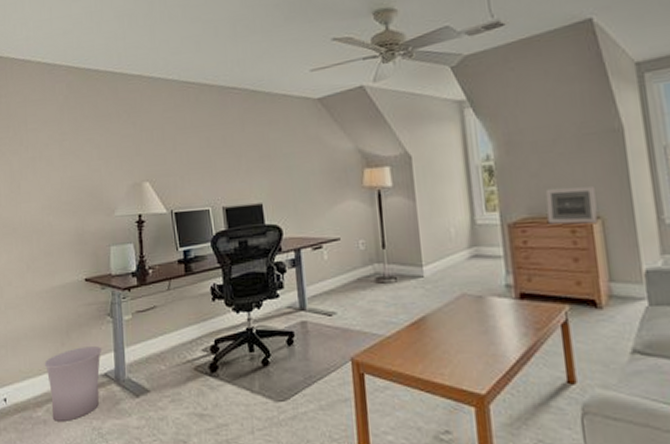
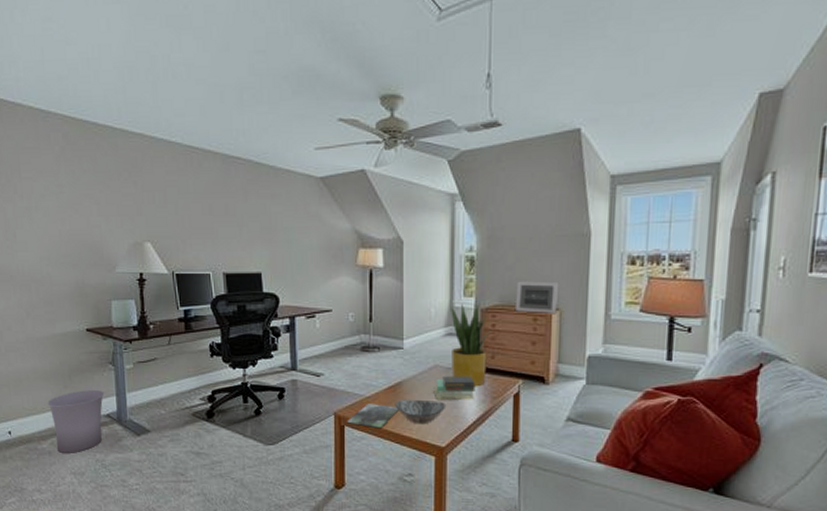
magazine: none [365,344,426,376] -> present [346,403,399,429]
decorative bowl: none [420,336,482,368] -> present [395,399,447,425]
books: none [463,305,514,335] -> present [433,376,476,400]
planter: none [472,217,525,318] -> present [451,302,490,387]

